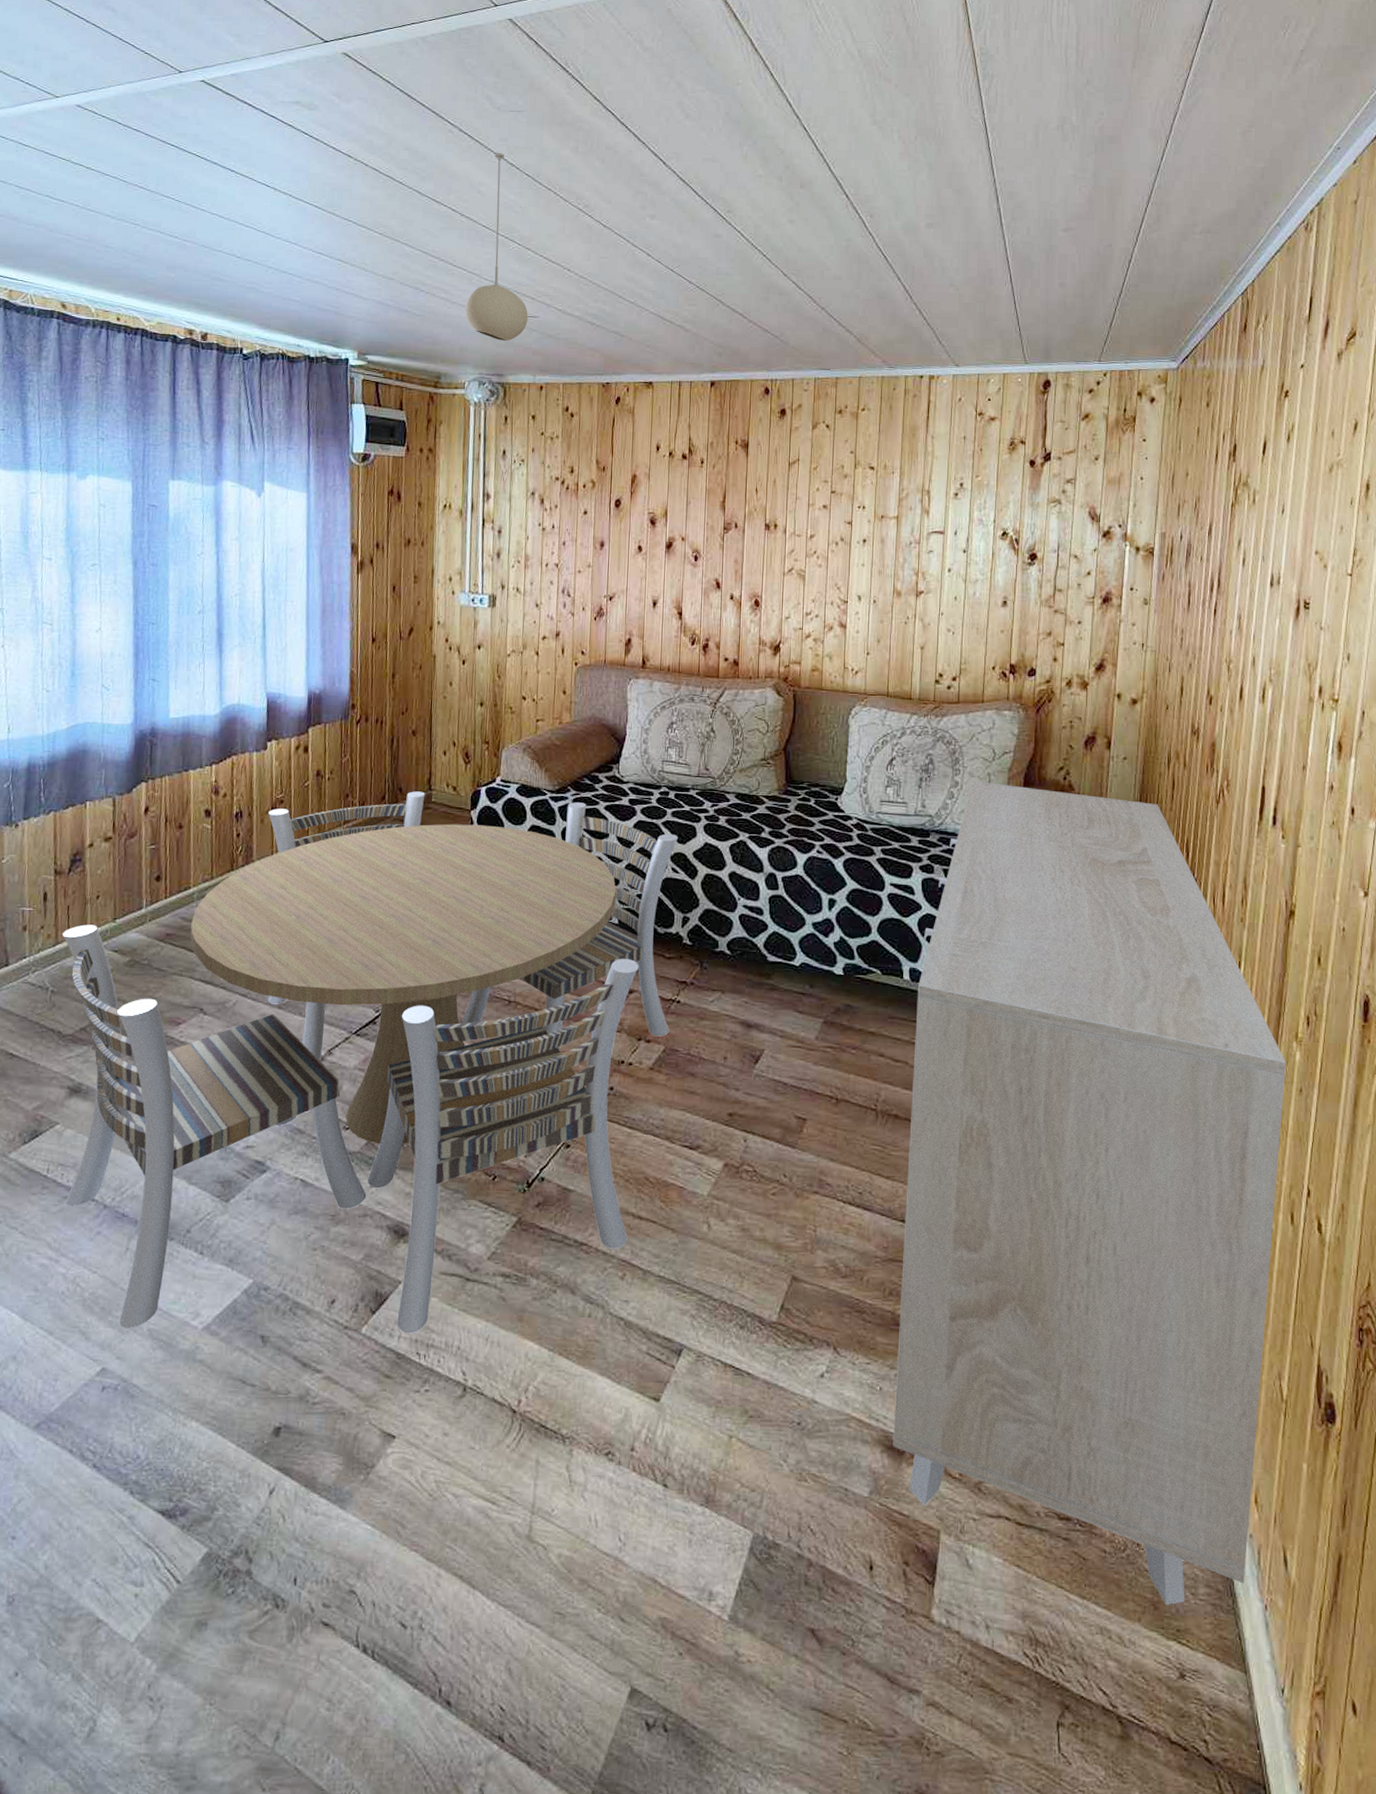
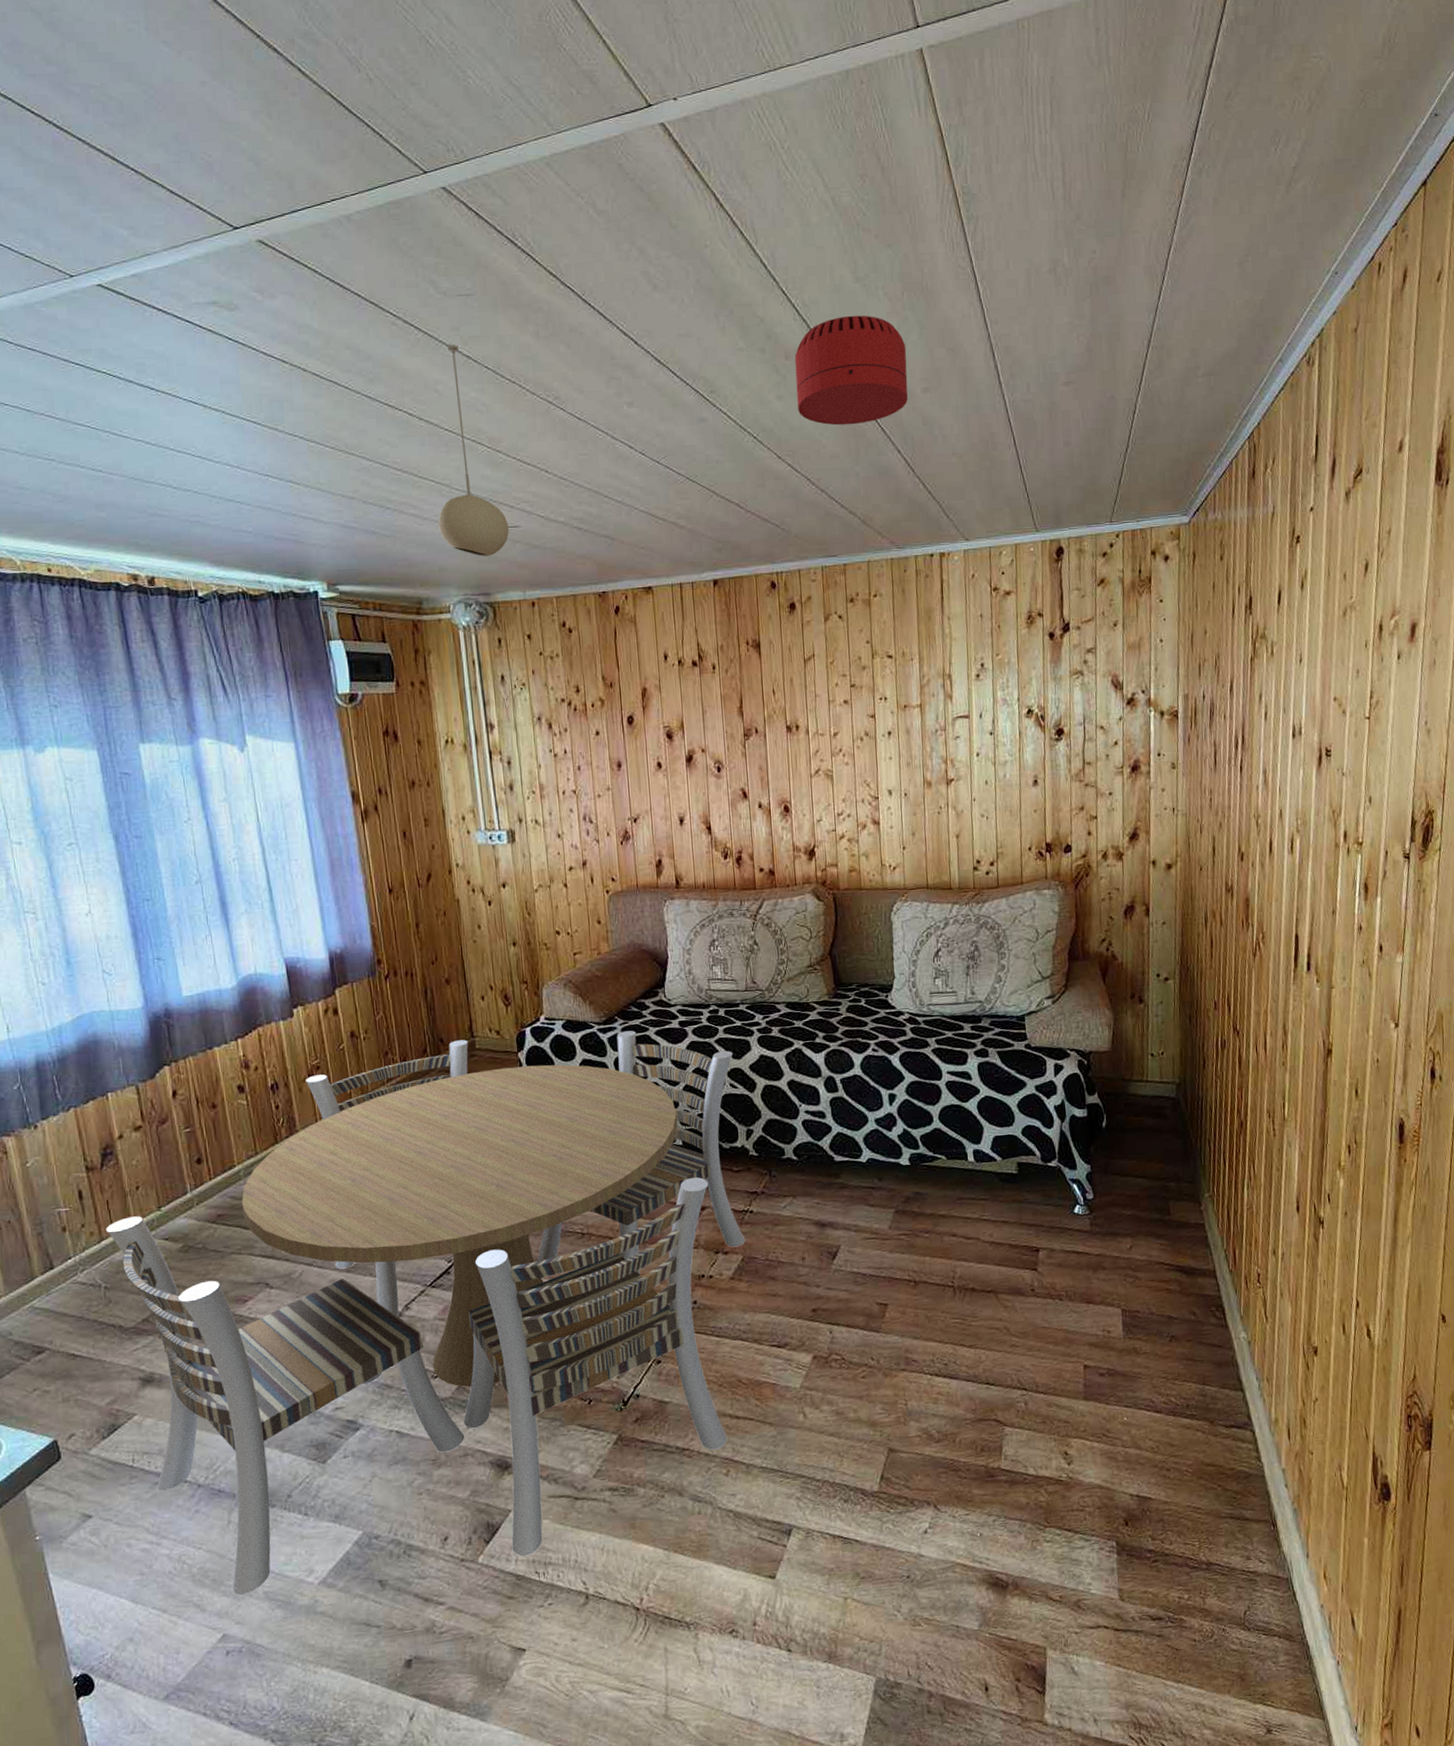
smoke detector: none [807,153,915,251] -> present [794,315,908,426]
sideboard: present [893,781,1287,1605] -> none [982,962,1332,1676]

